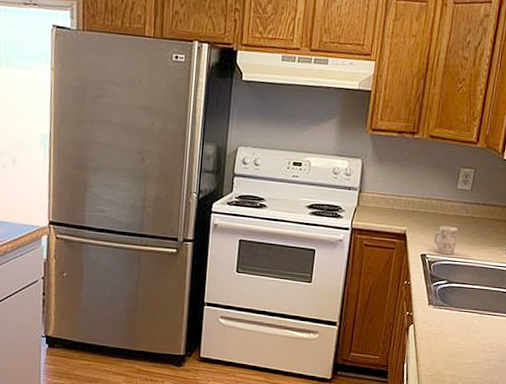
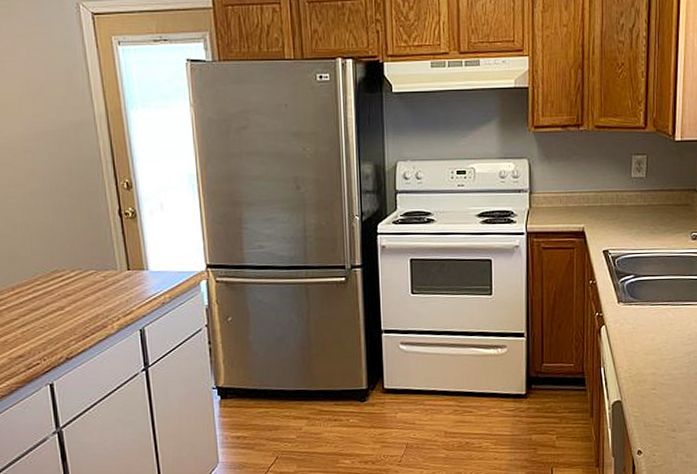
mug: present [433,225,459,255] -> none [614,217,639,248]

